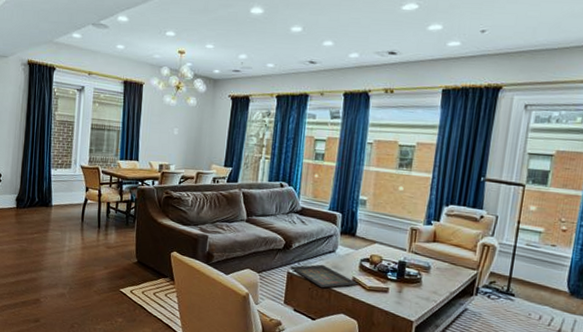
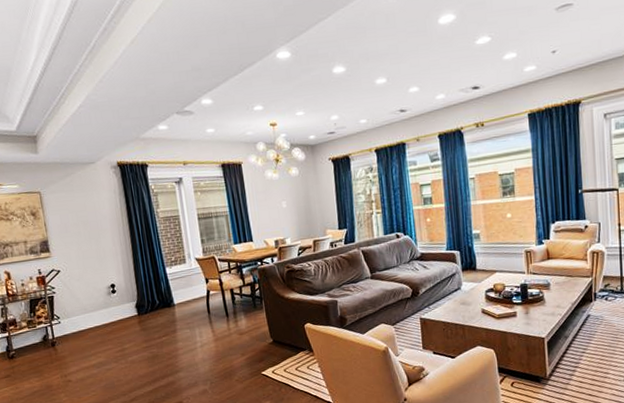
icon panel: present [290,264,358,289] -> none [421,303,487,326]

